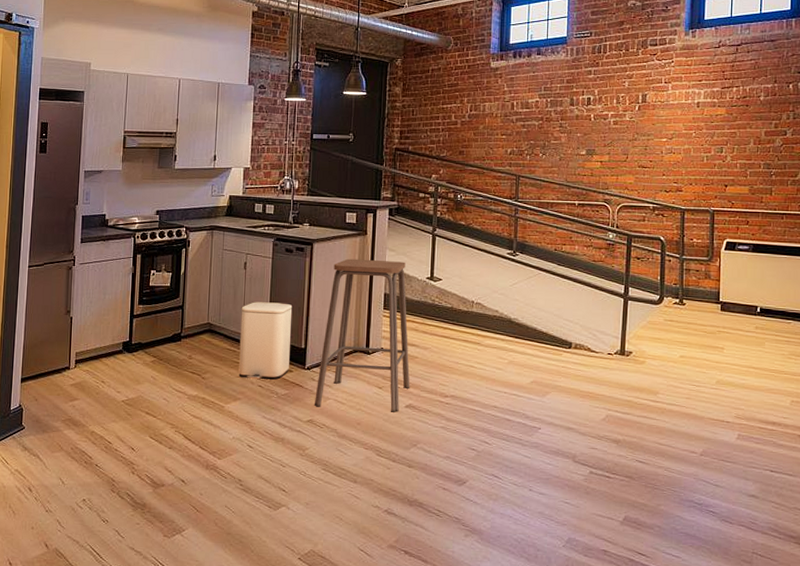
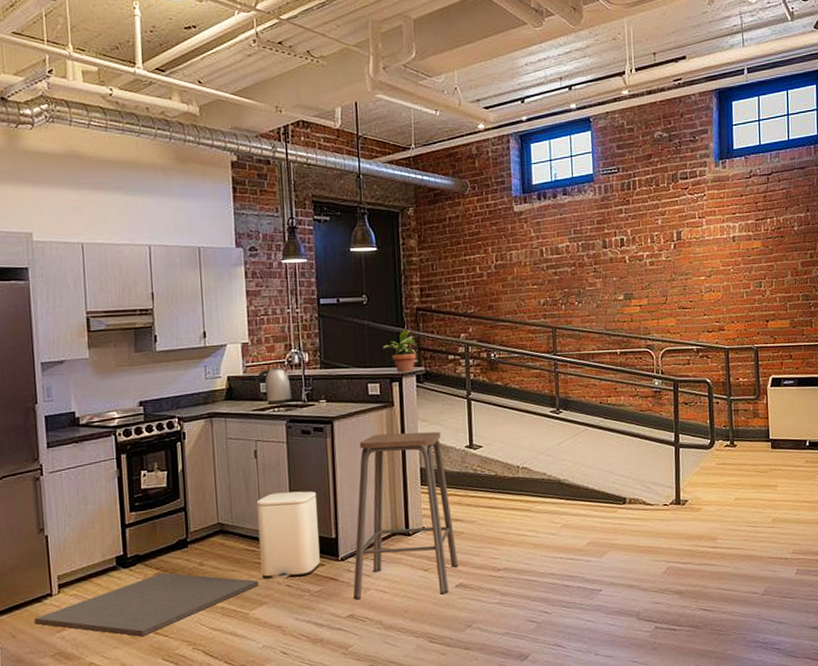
doormat: none [54,361,236,415] -> present [35,573,259,637]
kettle: none [252,191,281,224] -> present [256,367,292,405]
potted plant: none [363,168,392,206] -> present [383,330,417,373]

